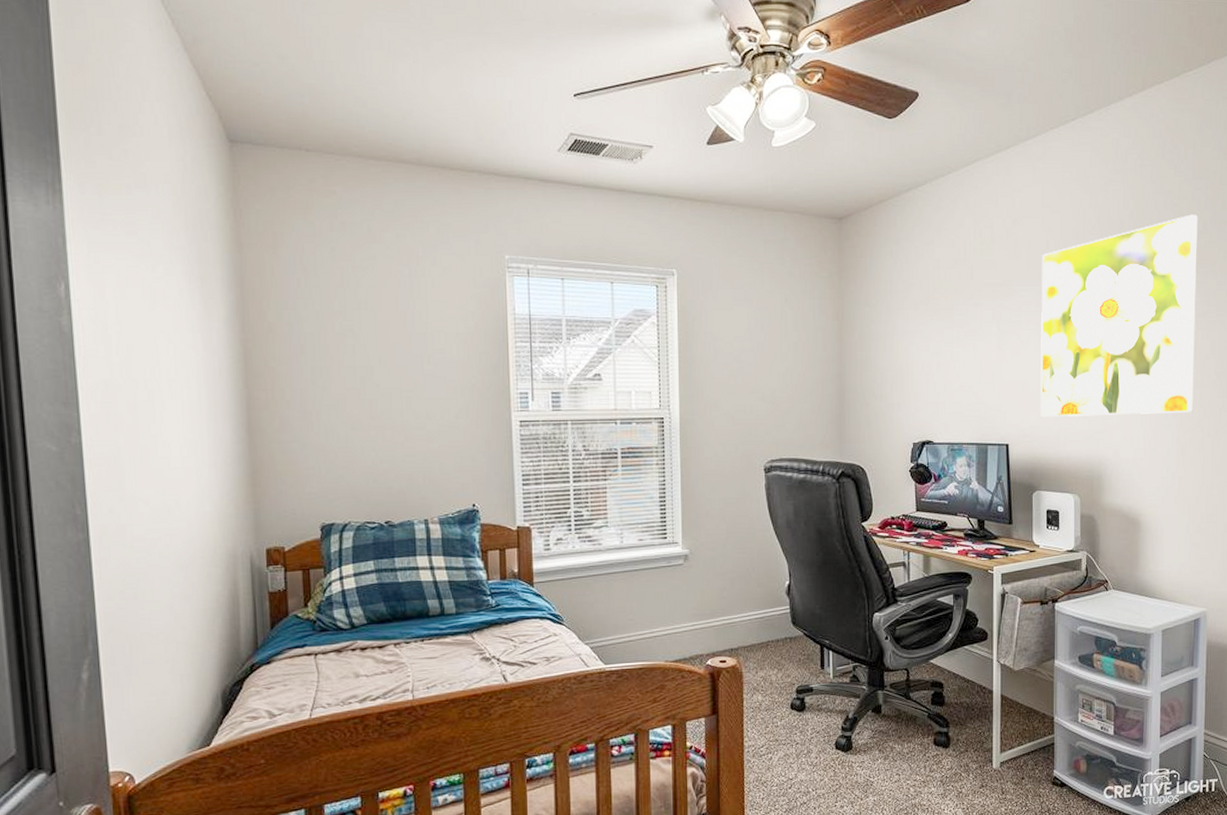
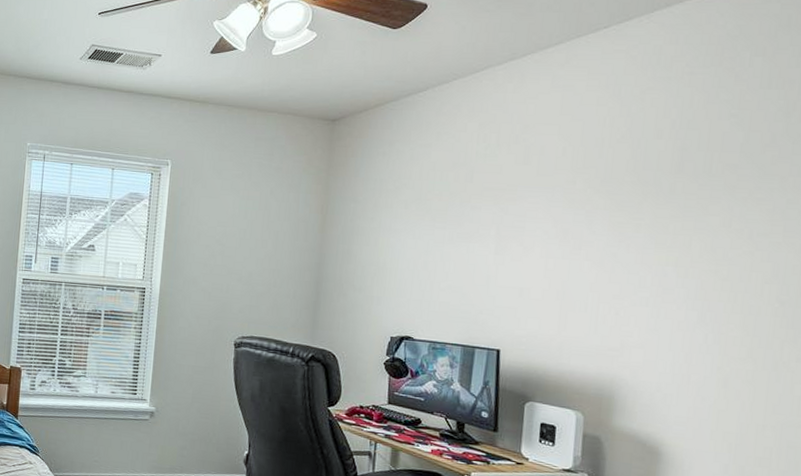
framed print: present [1040,214,1198,417] -> none [540,125,765,340]

